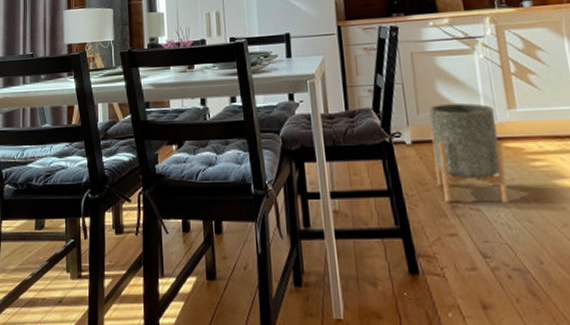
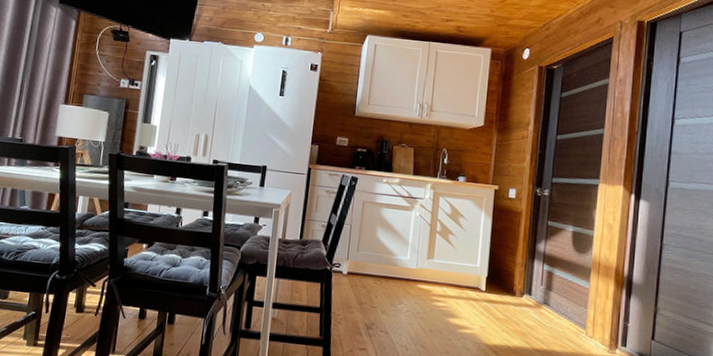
planter: present [429,103,509,204] -> none [359,246,417,331]

